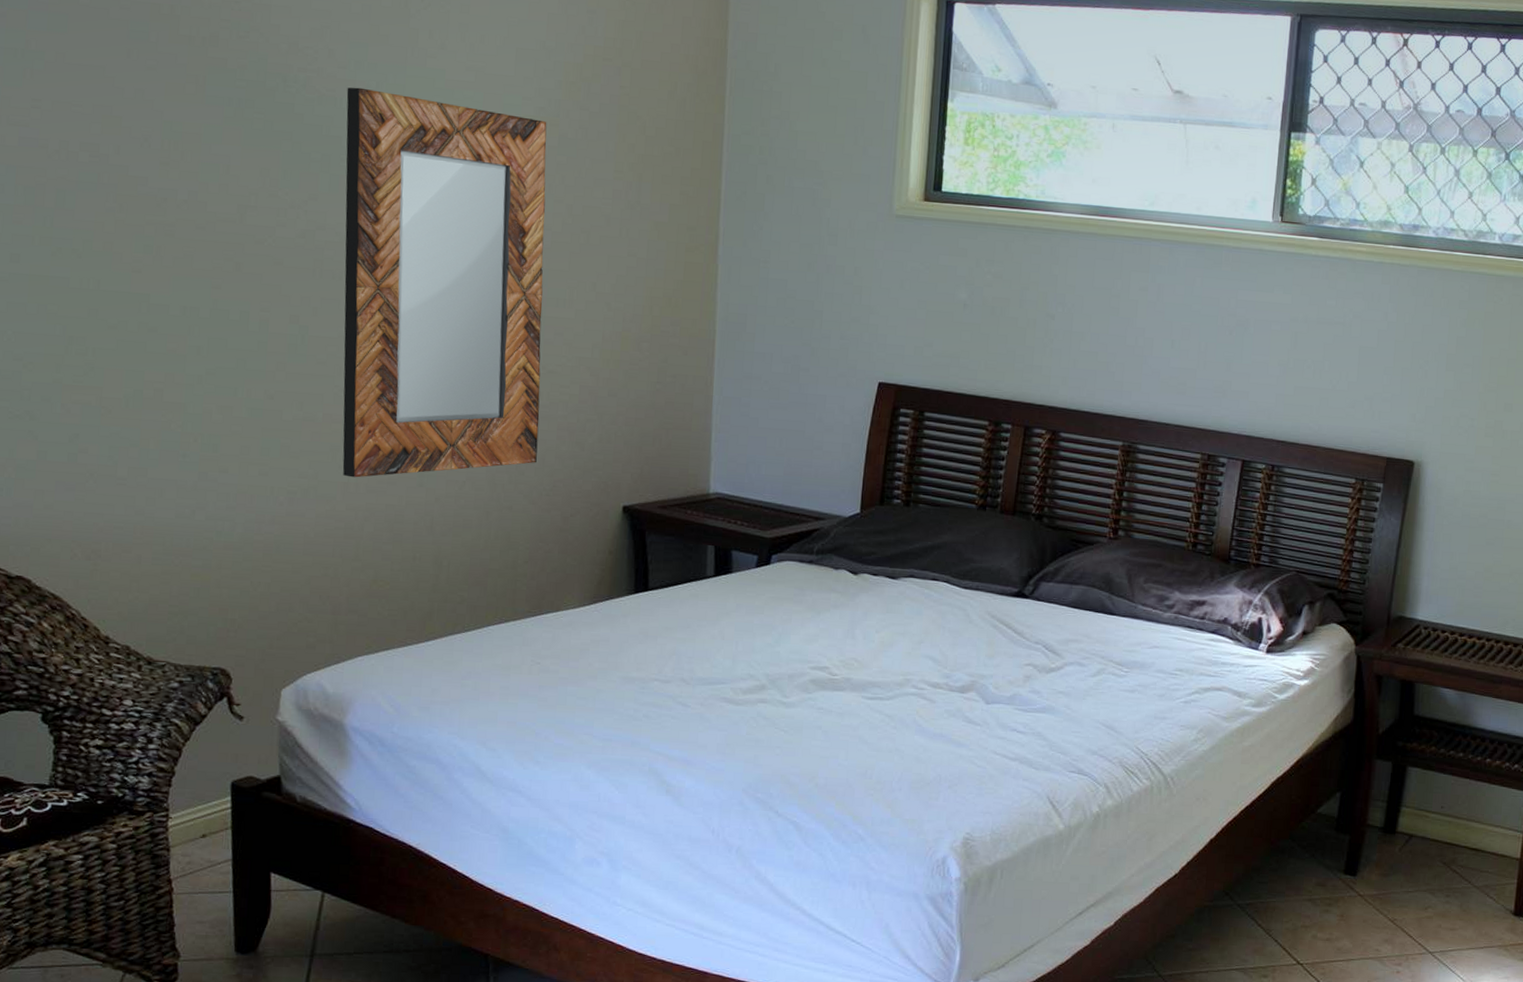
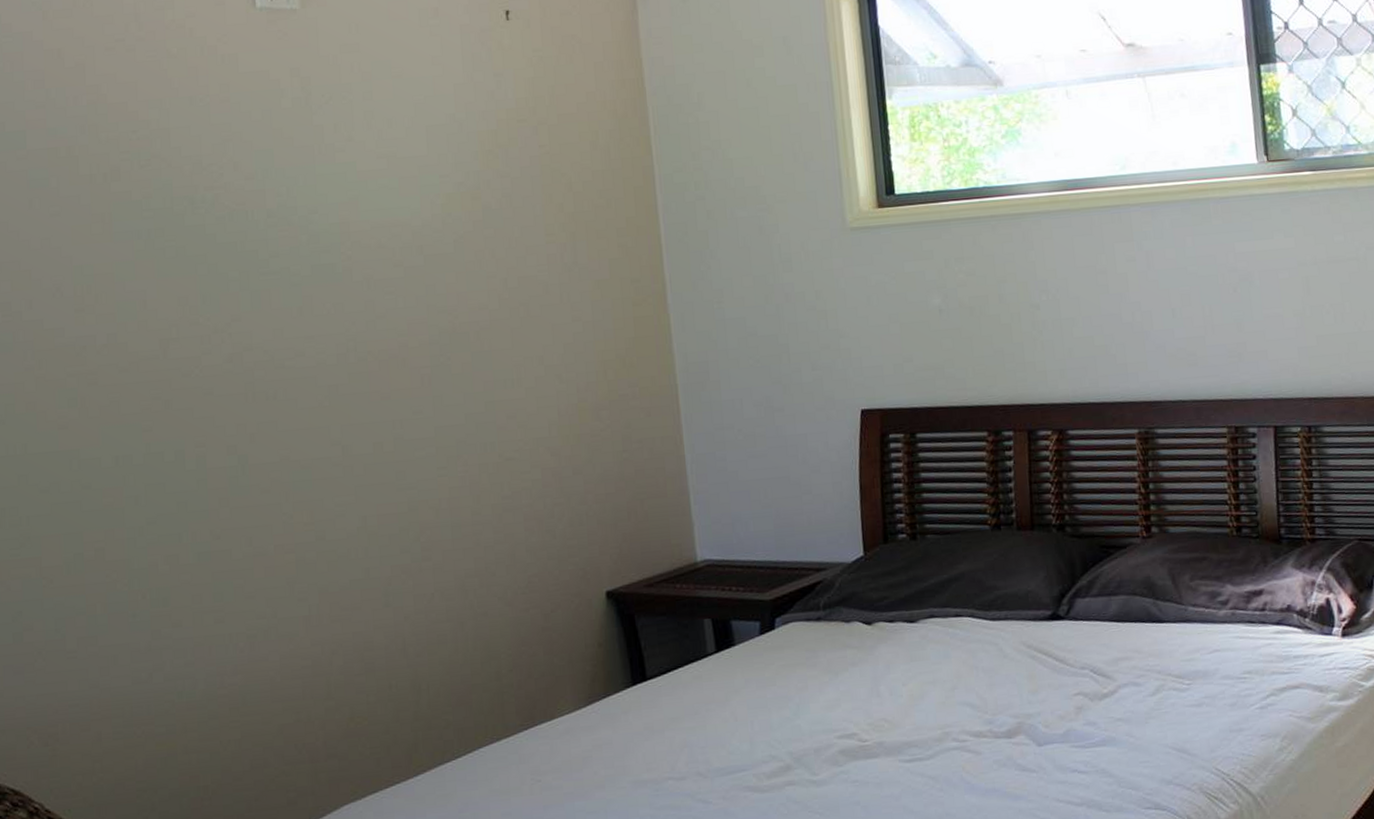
home mirror: present [342,87,547,478] -> none [257,195,507,610]

